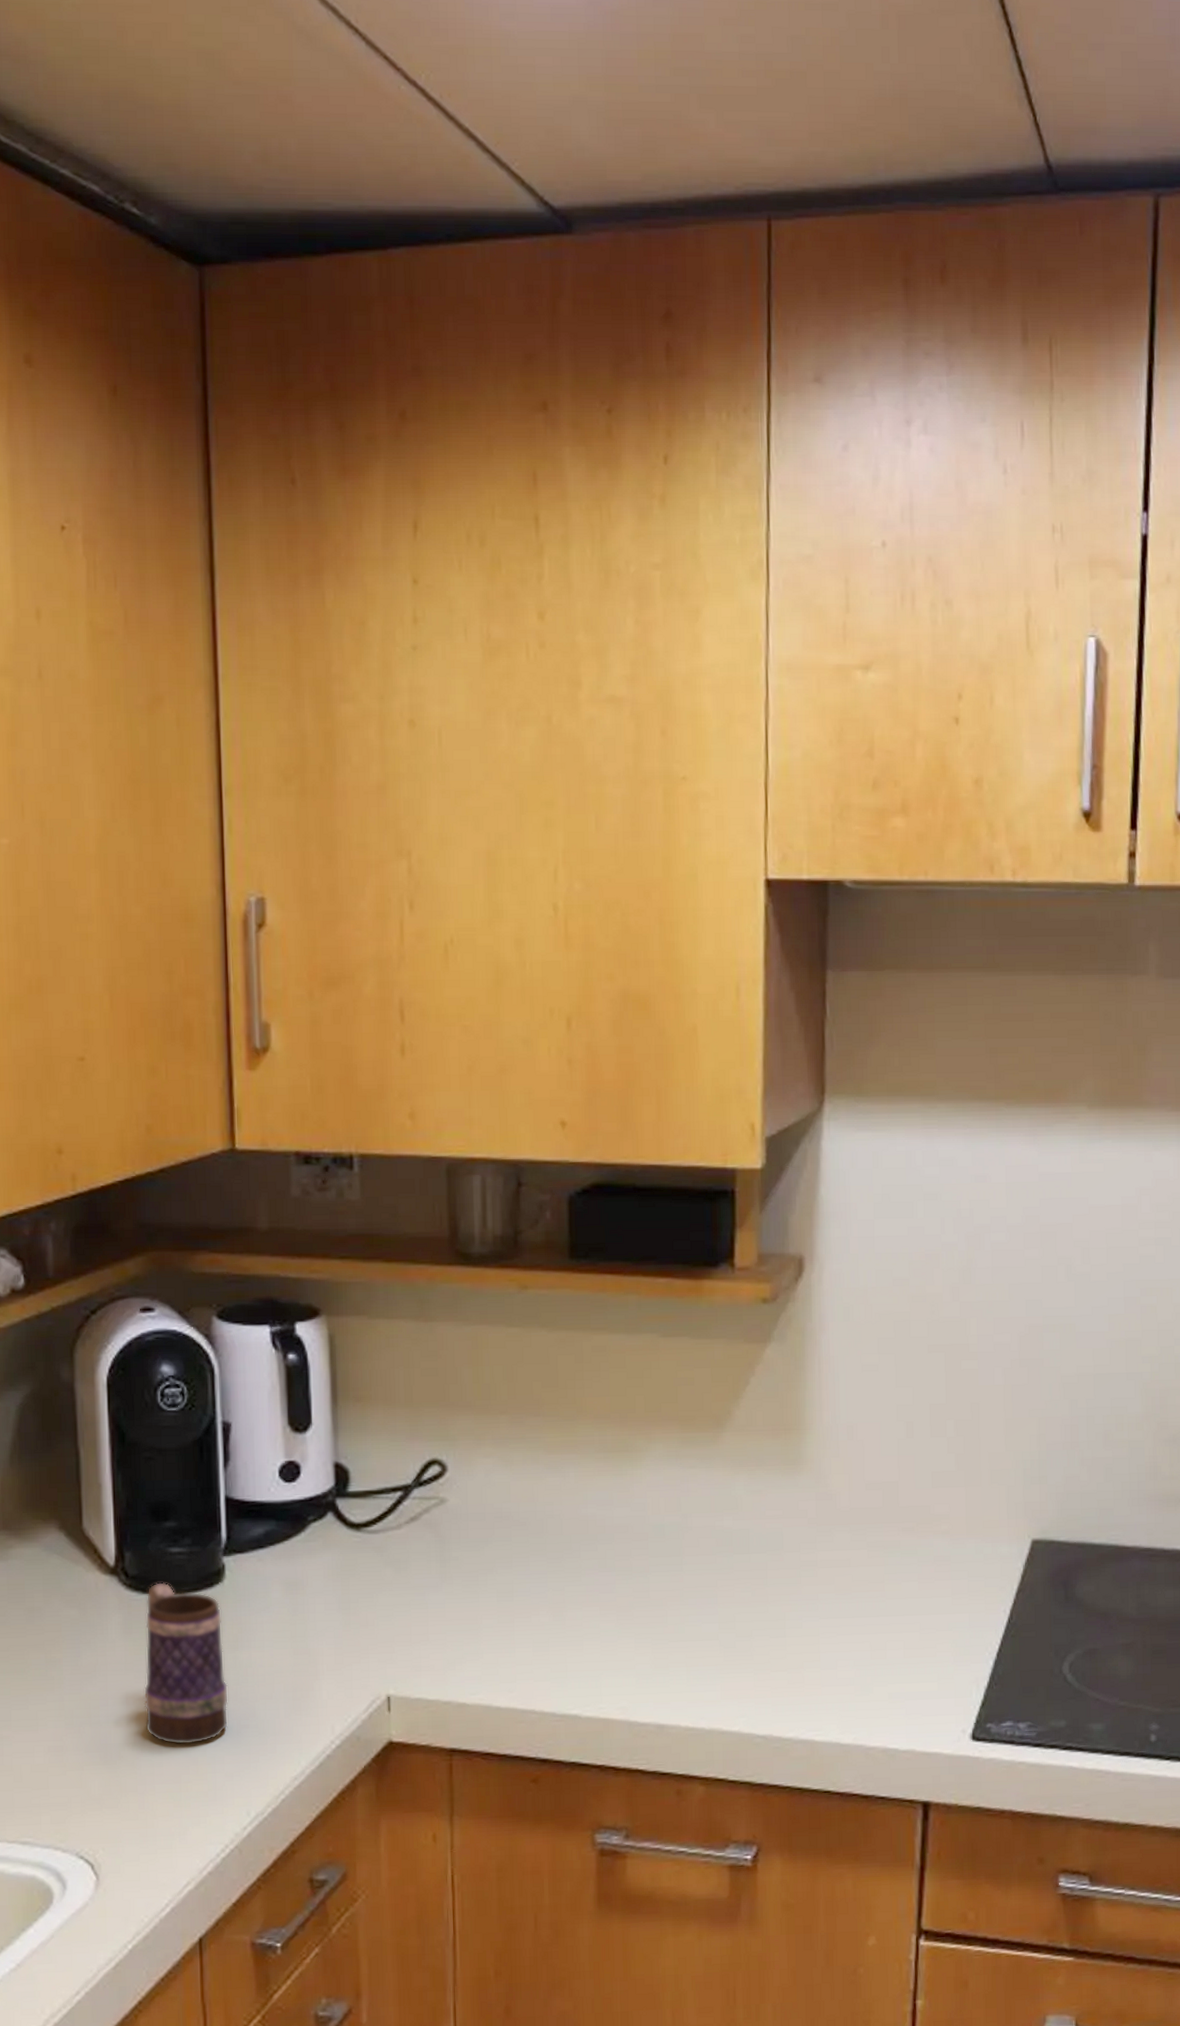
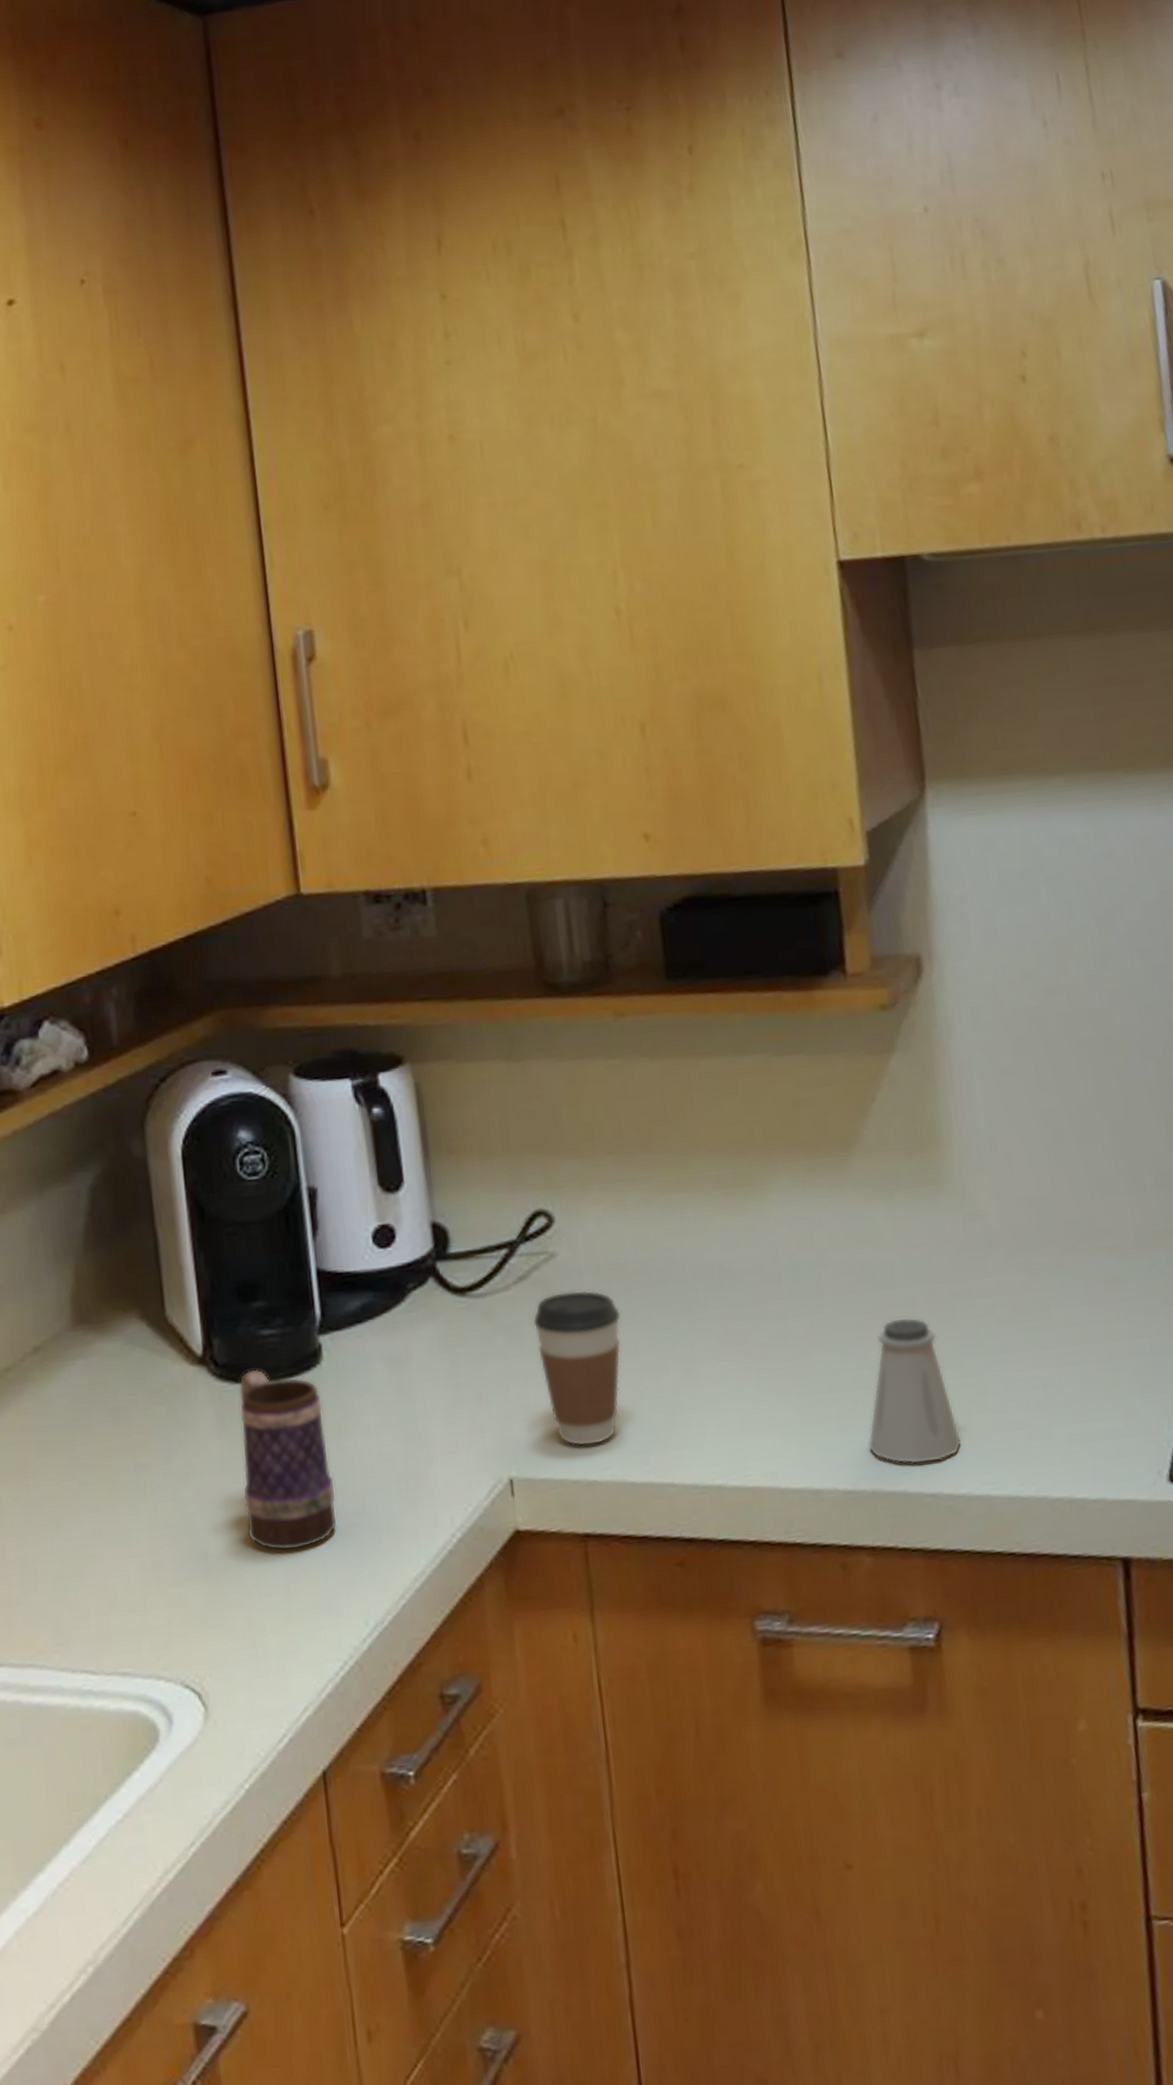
coffee cup: none [420,1533,501,1672] -> present [533,1290,622,1447]
saltshaker: none [711,1580,794,1709] -> present [868,1317,962,1464]

